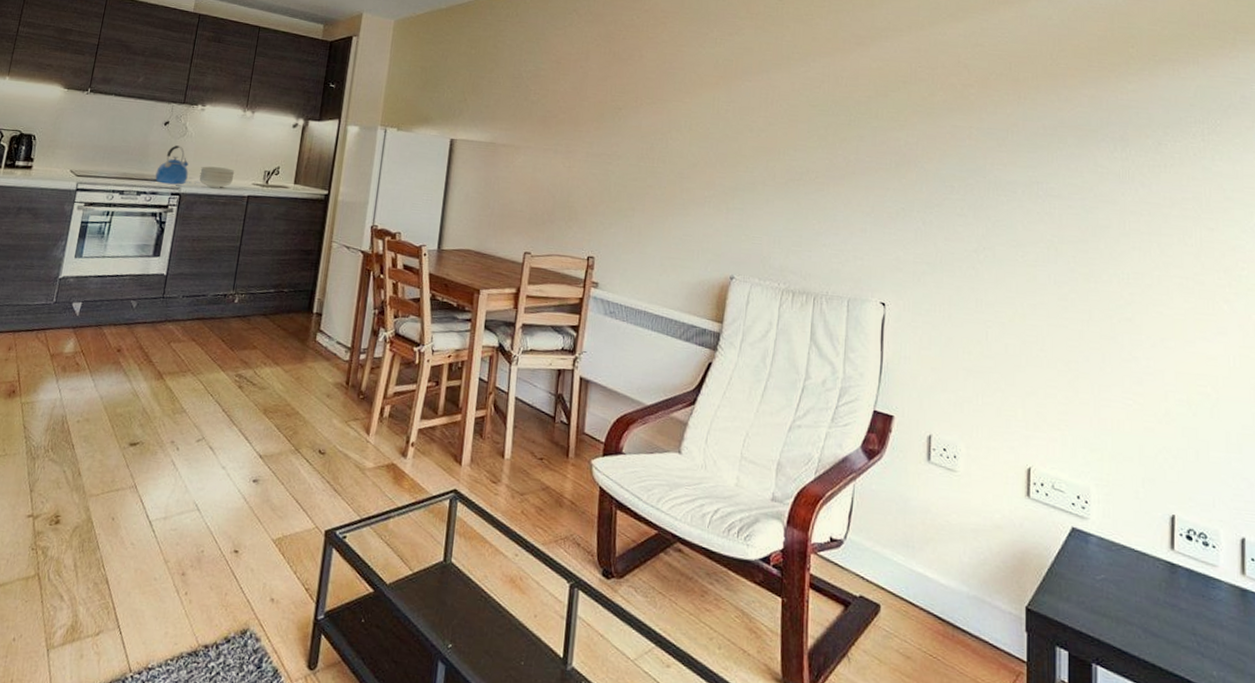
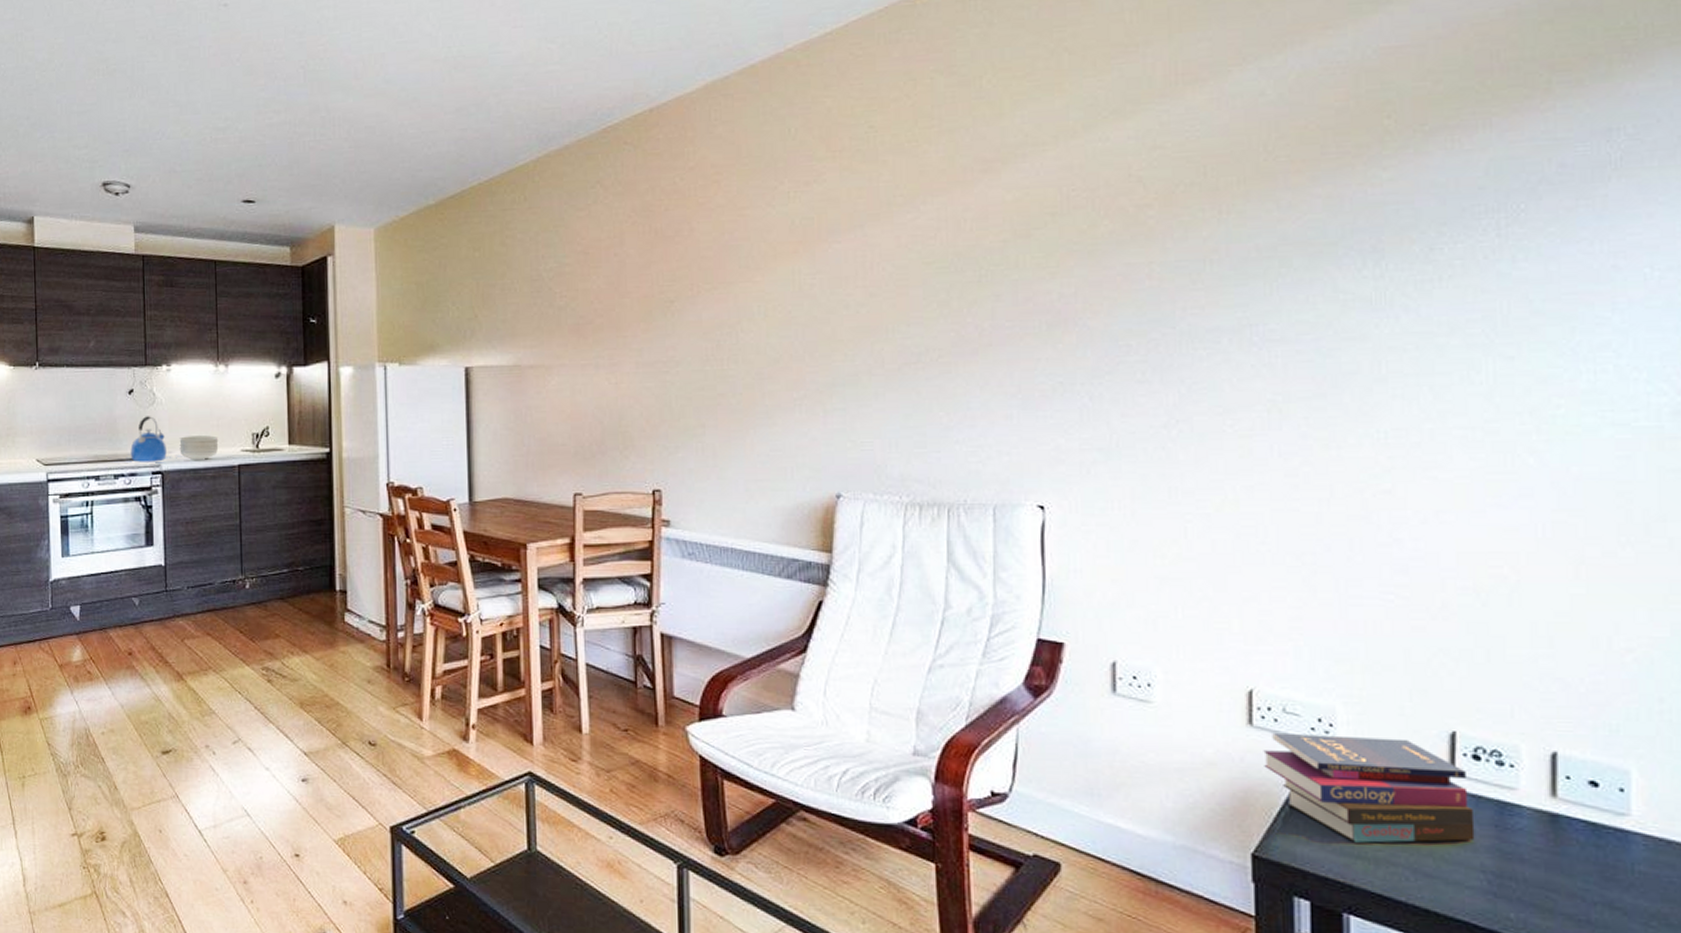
books: none [1037,504,1188,607] -> present [1263,732,1475,843]

